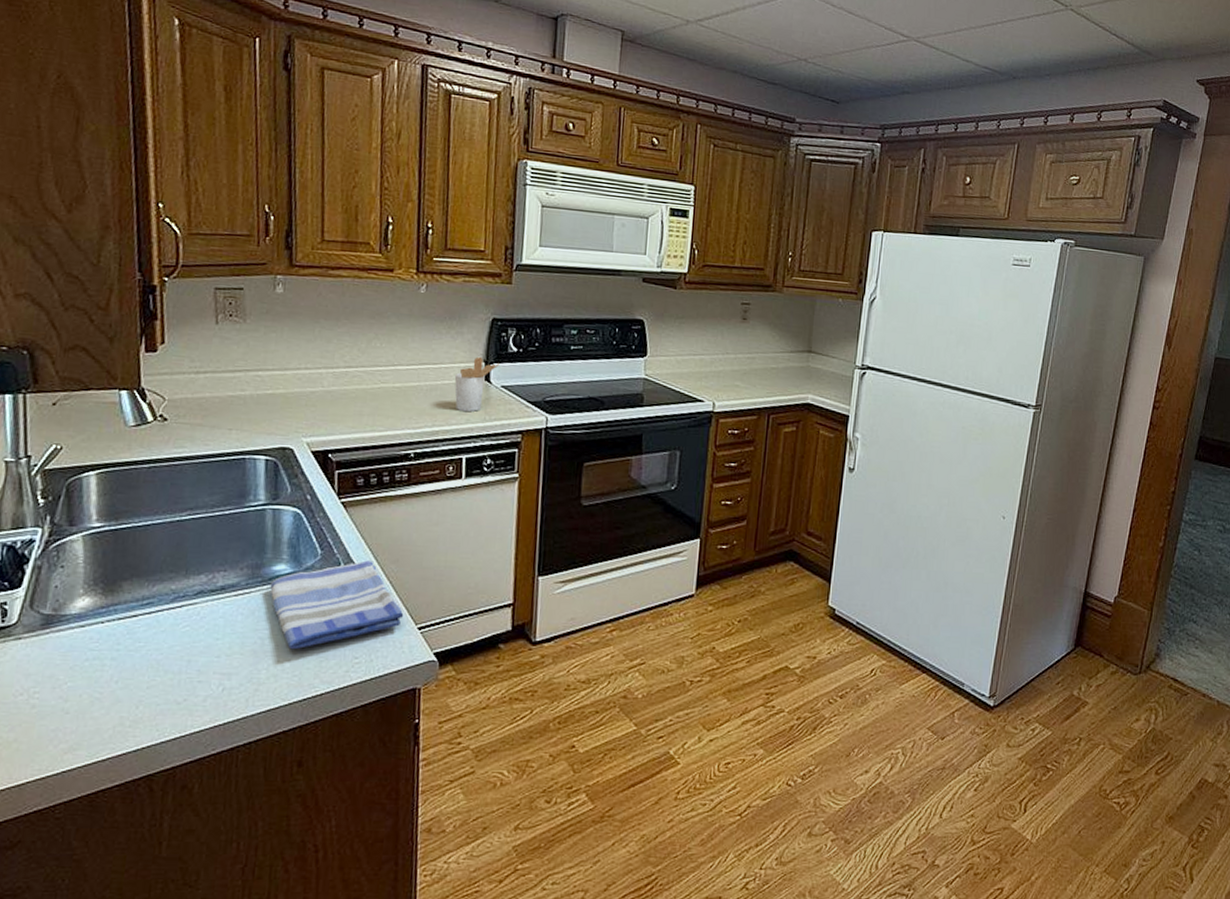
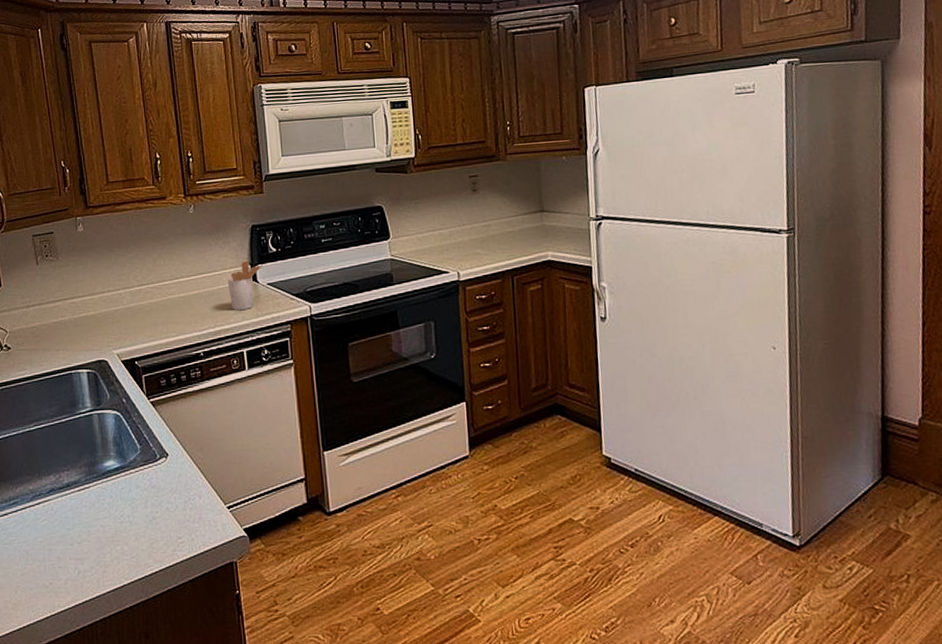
dish towel: present [270,560,404,649] -> none [104,450,214,533]

